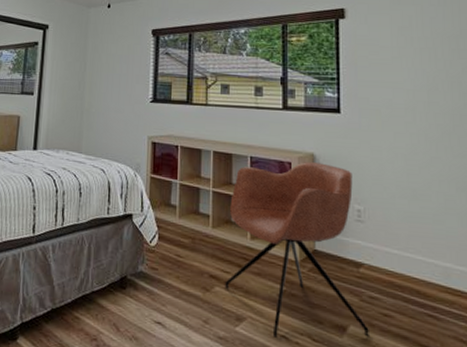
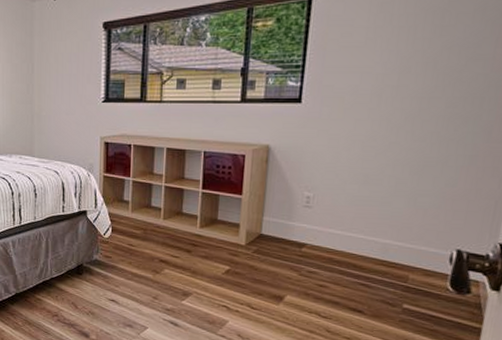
armchair: present [225,162,369,338] -> none [173,154,306,308]

